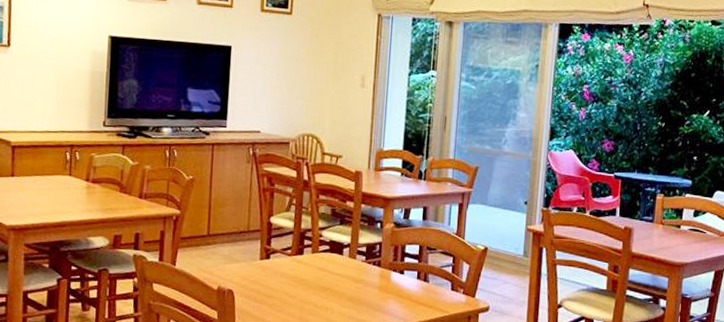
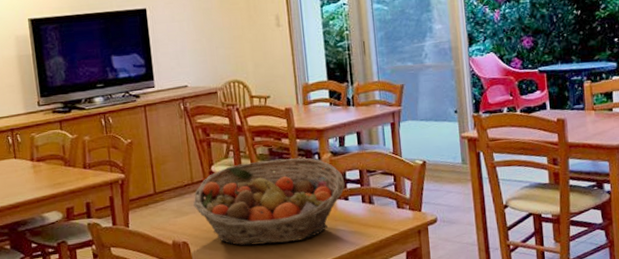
fruit basket: none [245,219,403,308] -> present [193,158,345,246]

